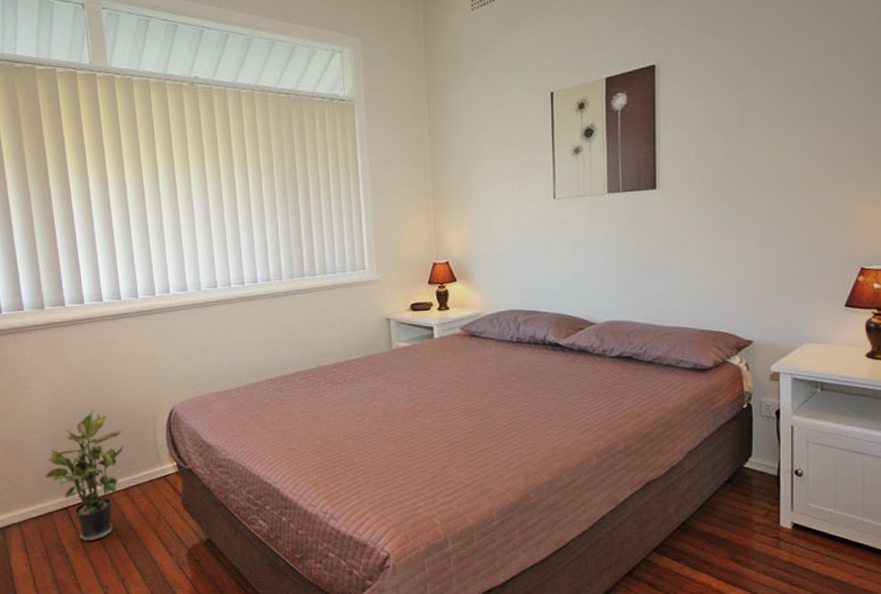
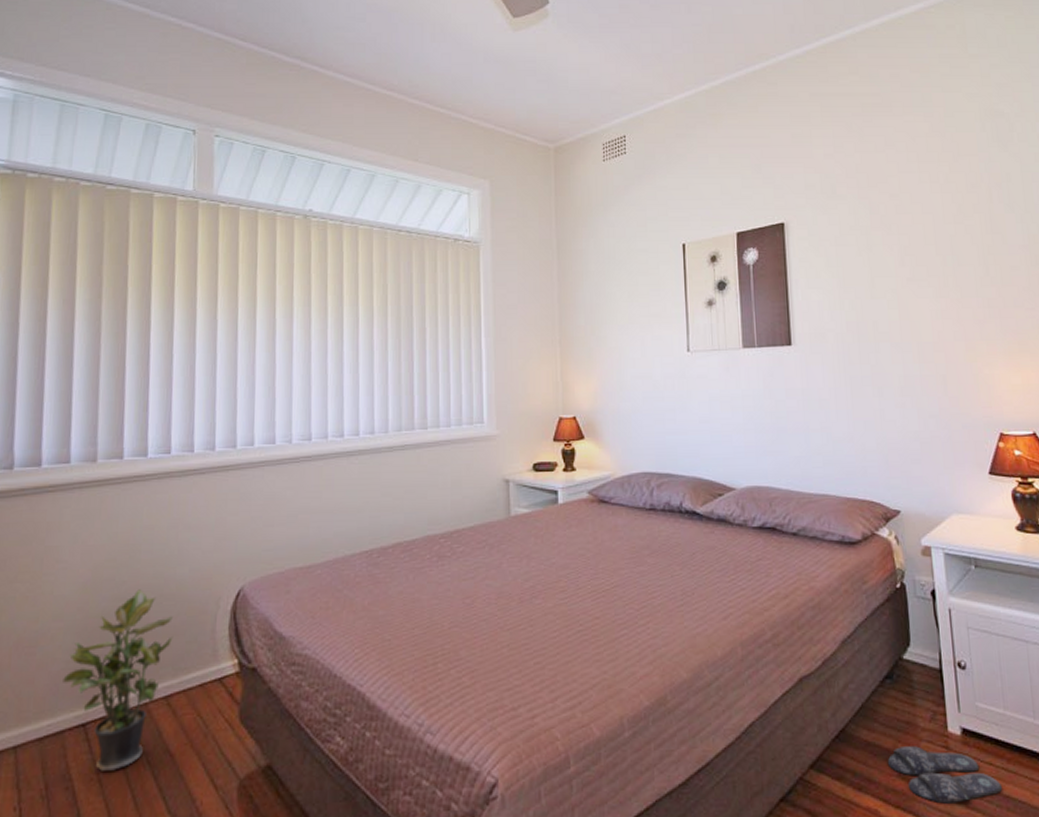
slippers: none [722,537,824,581] -> present [887,746,1002,804]

